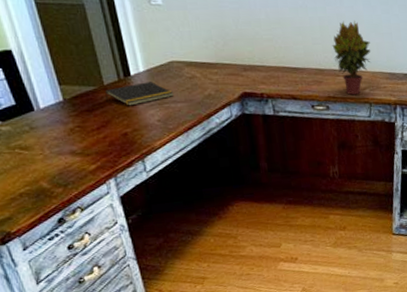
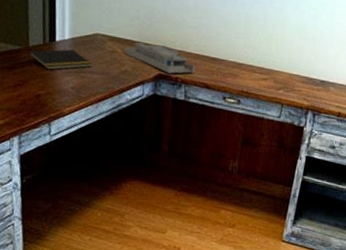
desk organizer: none [203,63,279,90] -> present [124,42,195,74]
potted plant: present [332,20,371,95] -> none [253,19,293,94]

